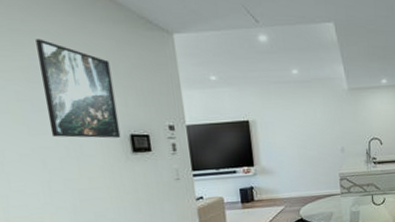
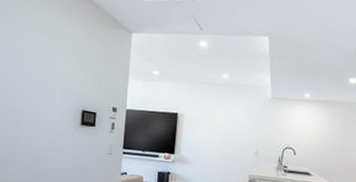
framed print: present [36,39,121,139] -> none [27,27,80,111]

